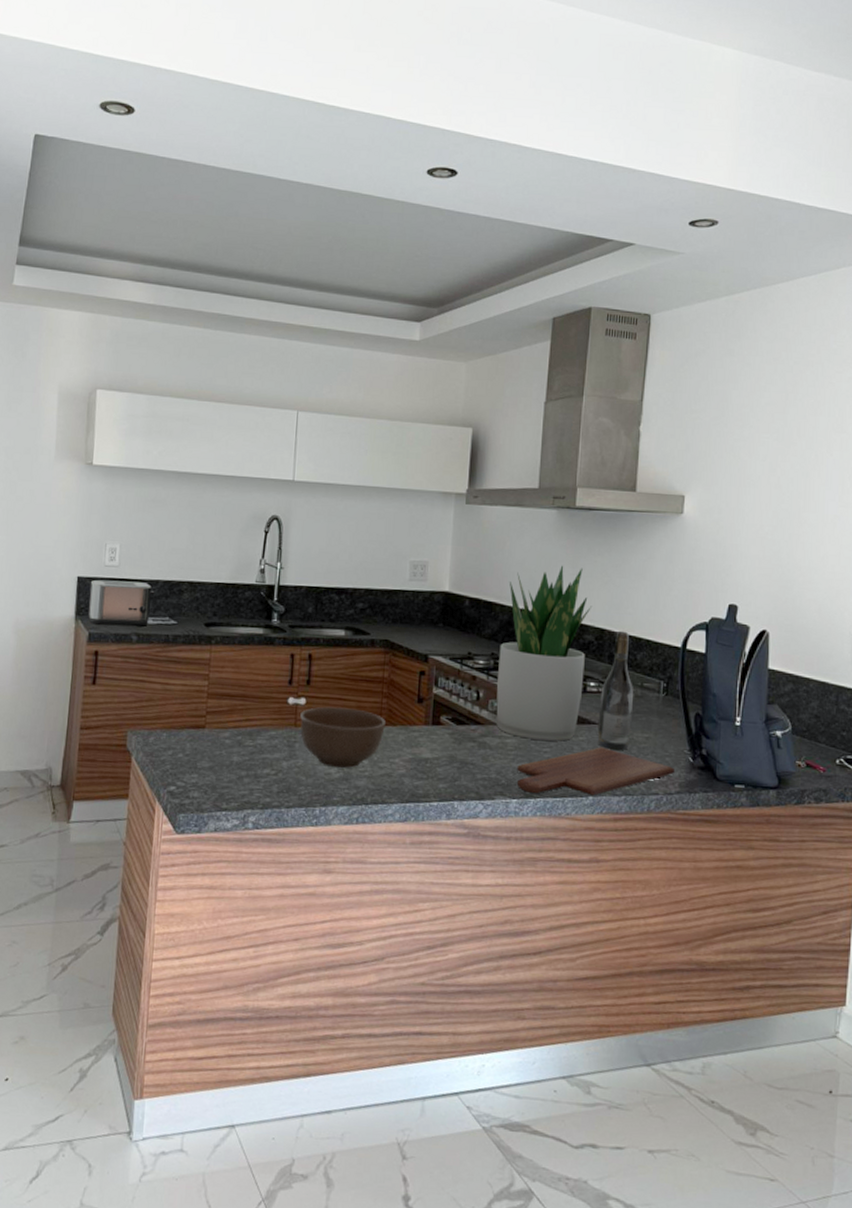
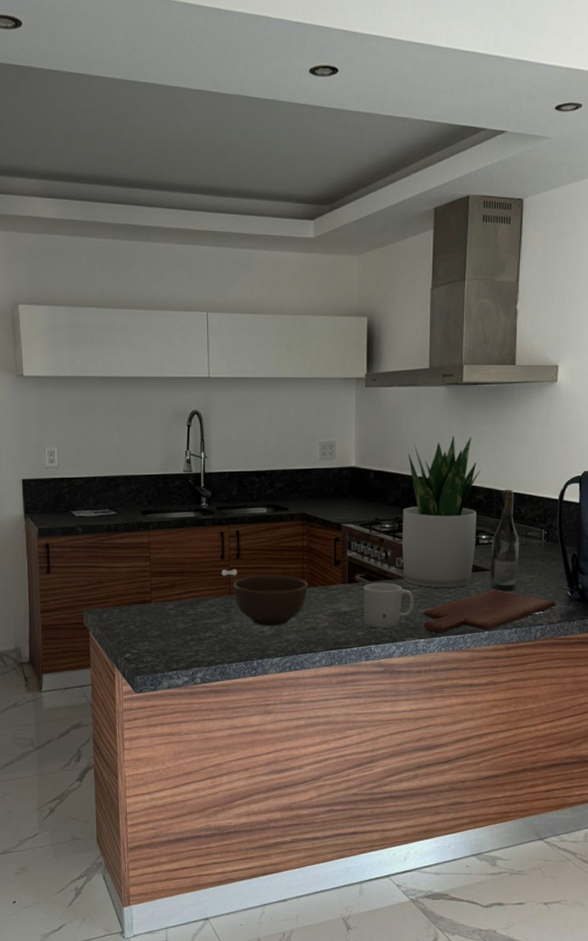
toaster: present [87,579,155,627] -> none [34,480,94,522]
mug: none [447,727,508,783] -> present [363,583,415,629]

